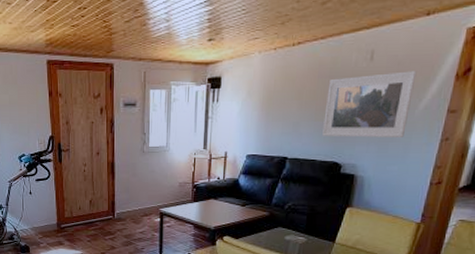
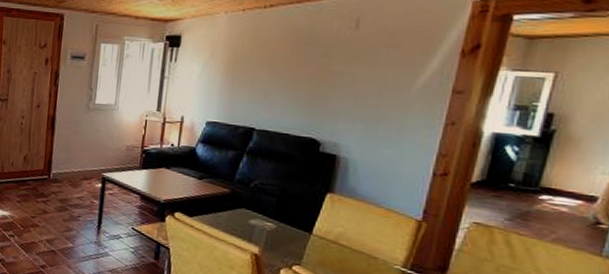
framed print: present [322,71,417,137] -> none [297,43,413,117]

